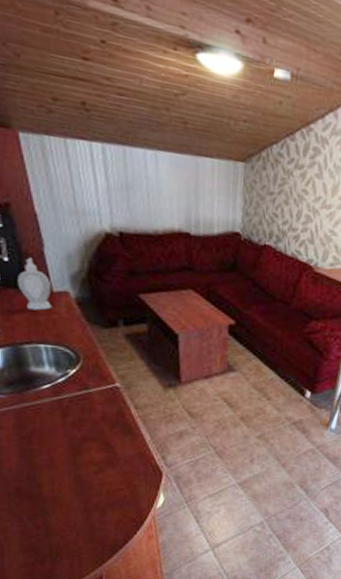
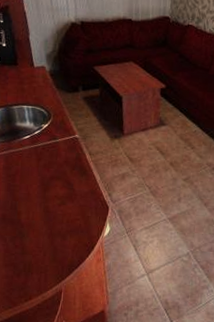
soap bottle: present [17,257,53,311] -> none [11,43,34,81]

